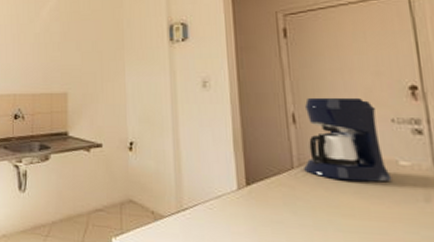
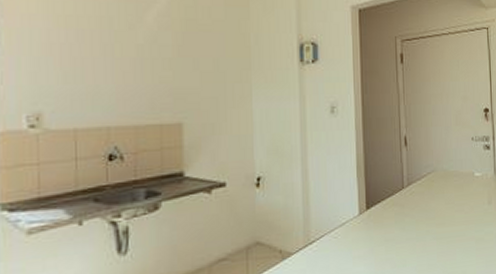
coffee maker: present [302,97,392,182] -> none [410,119,470,195]

